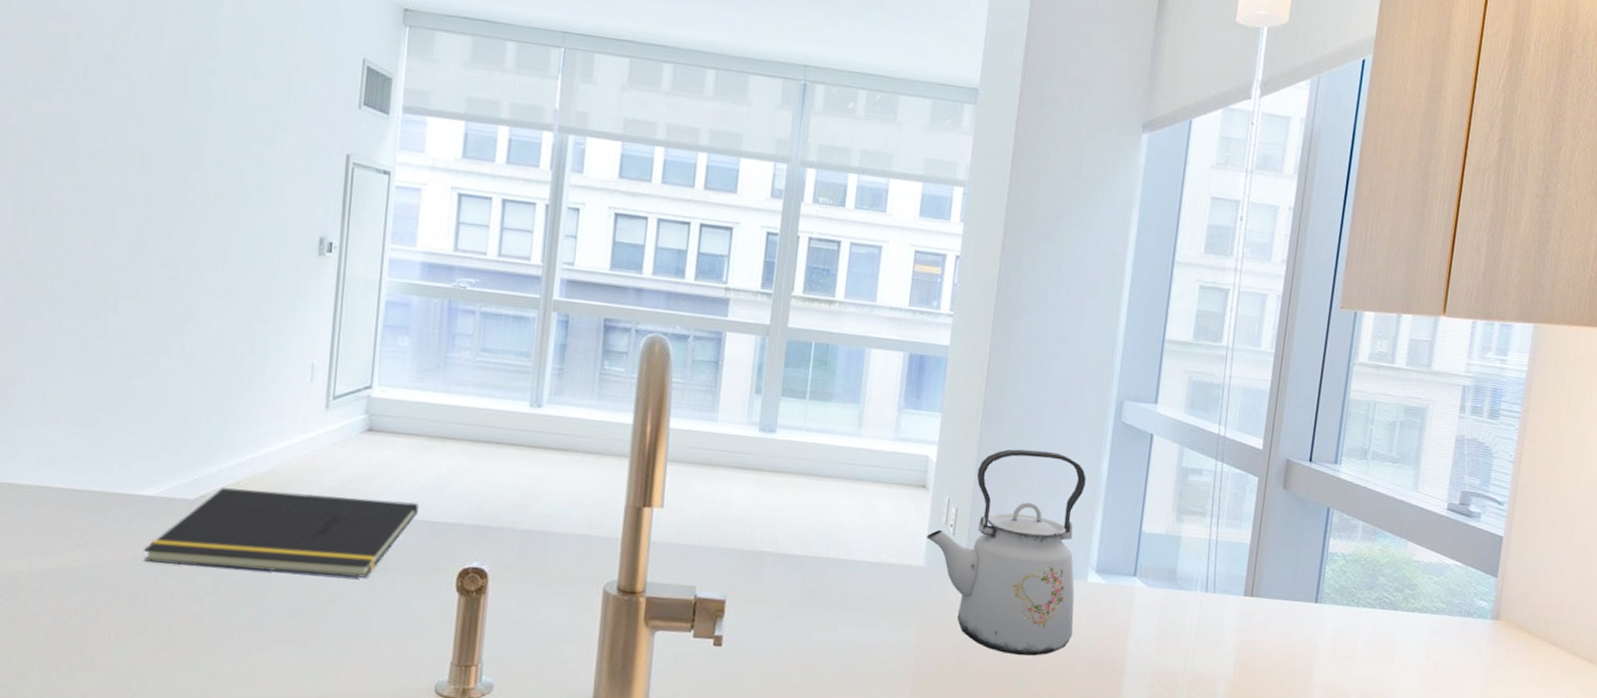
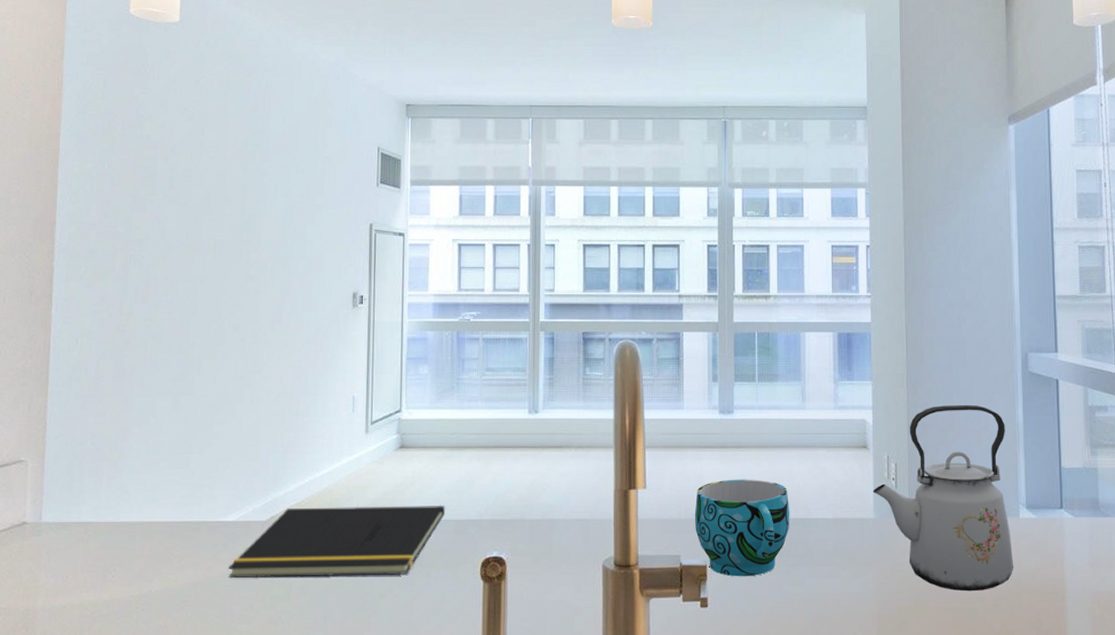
cup: none [716,507,829,618] -> present [694,479,790,577]

